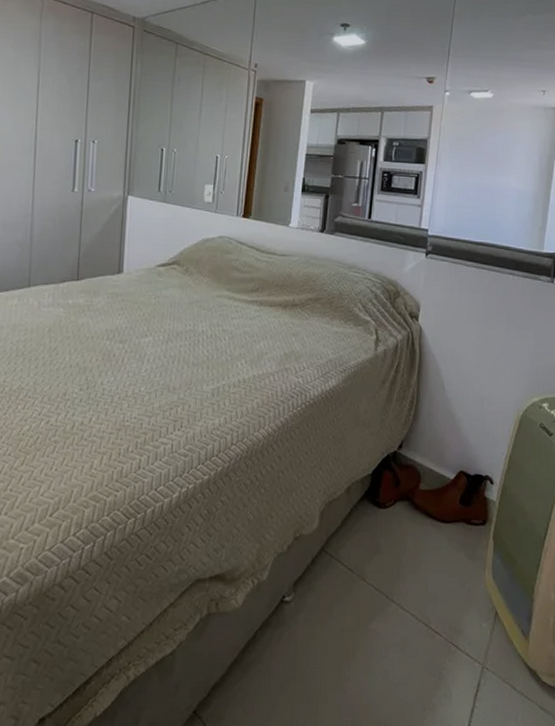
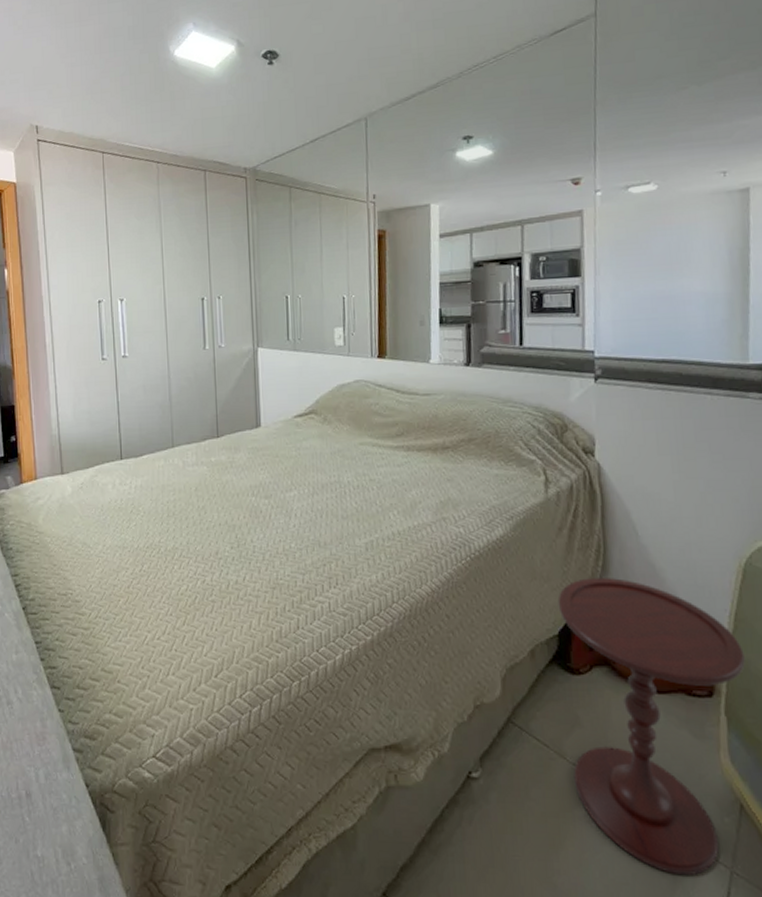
side table: none [370,424,513,674] -> present [557,577,745,876]

